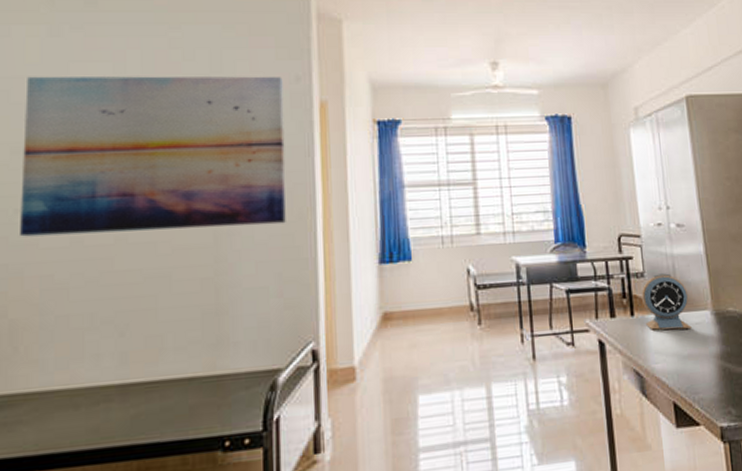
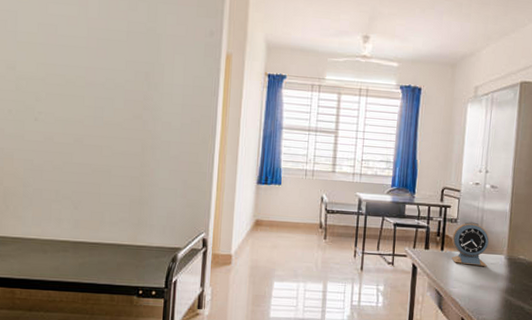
wall art: present [20,76,286,237] -> none [12,11,200,145]

